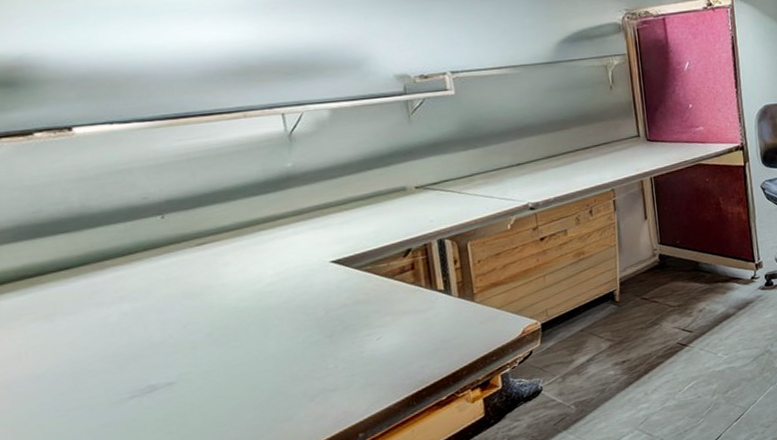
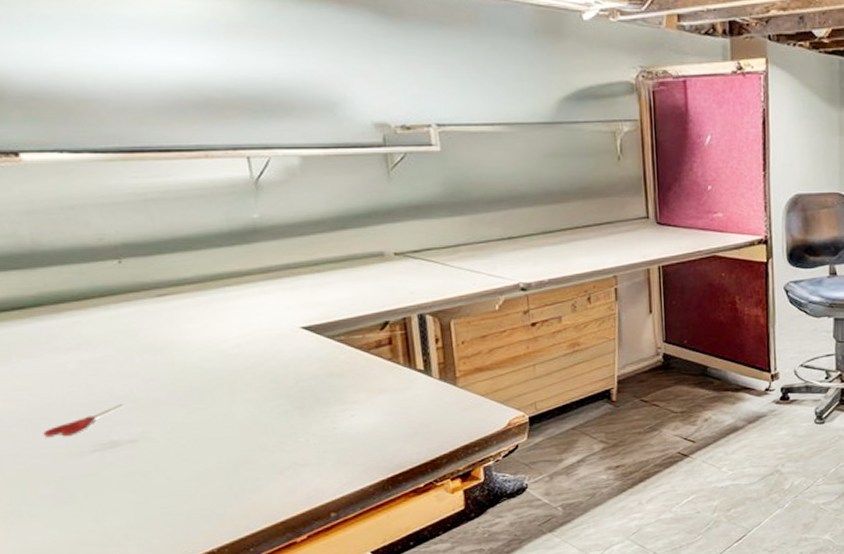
scissors: none [84,349,163,388] -> present [43,404,124,437]

